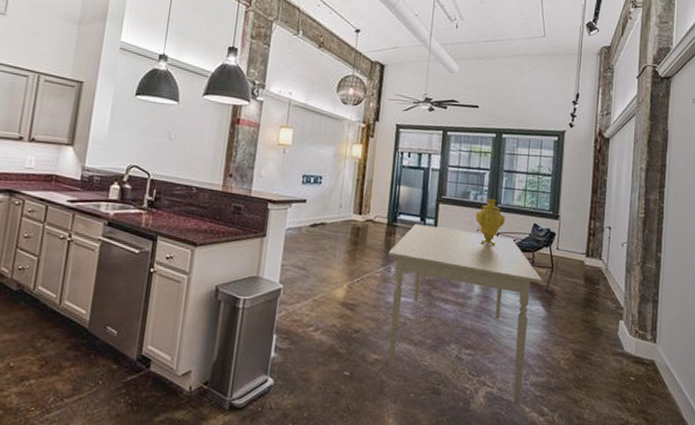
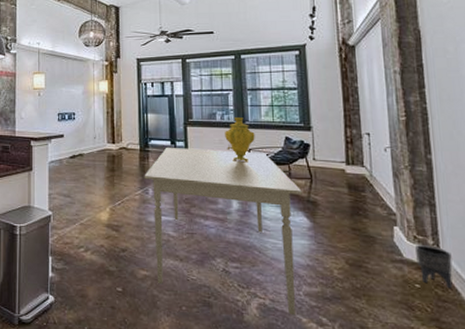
planter: none [635,339,665,383] -> present [415,245,453,289]

